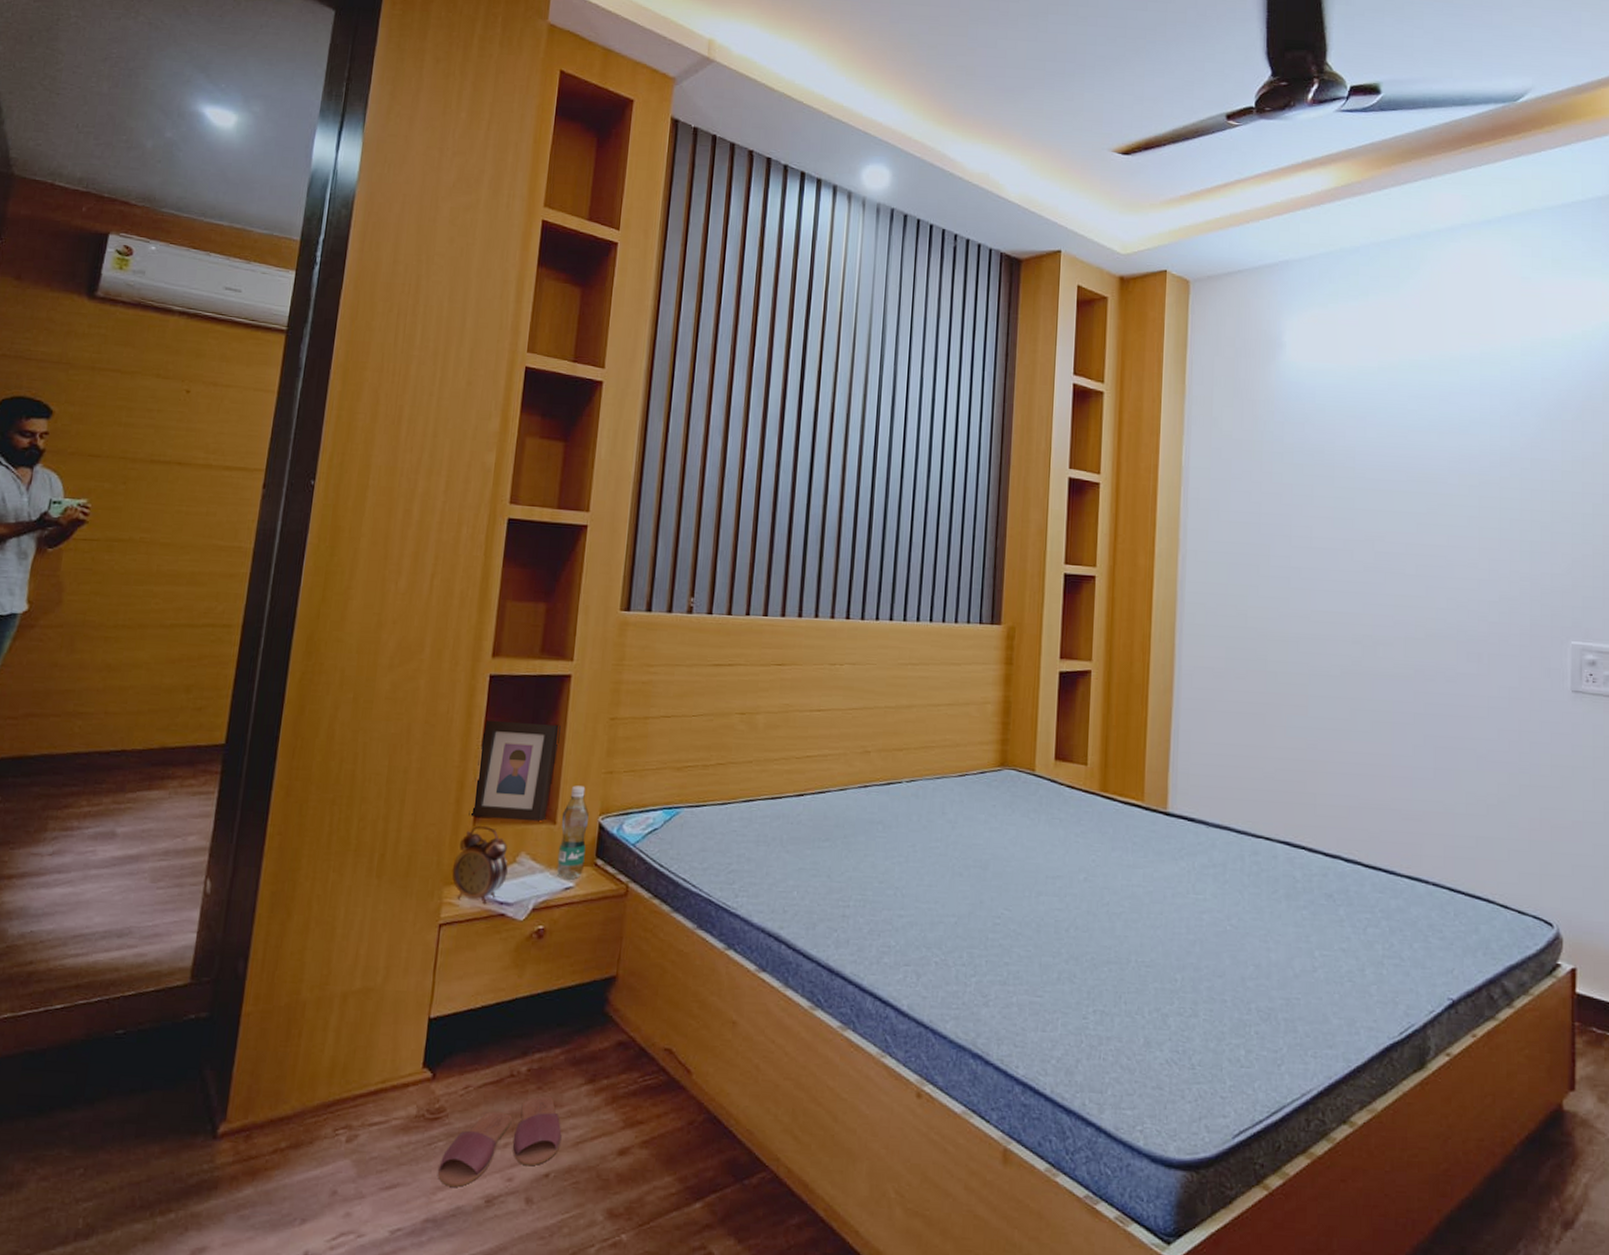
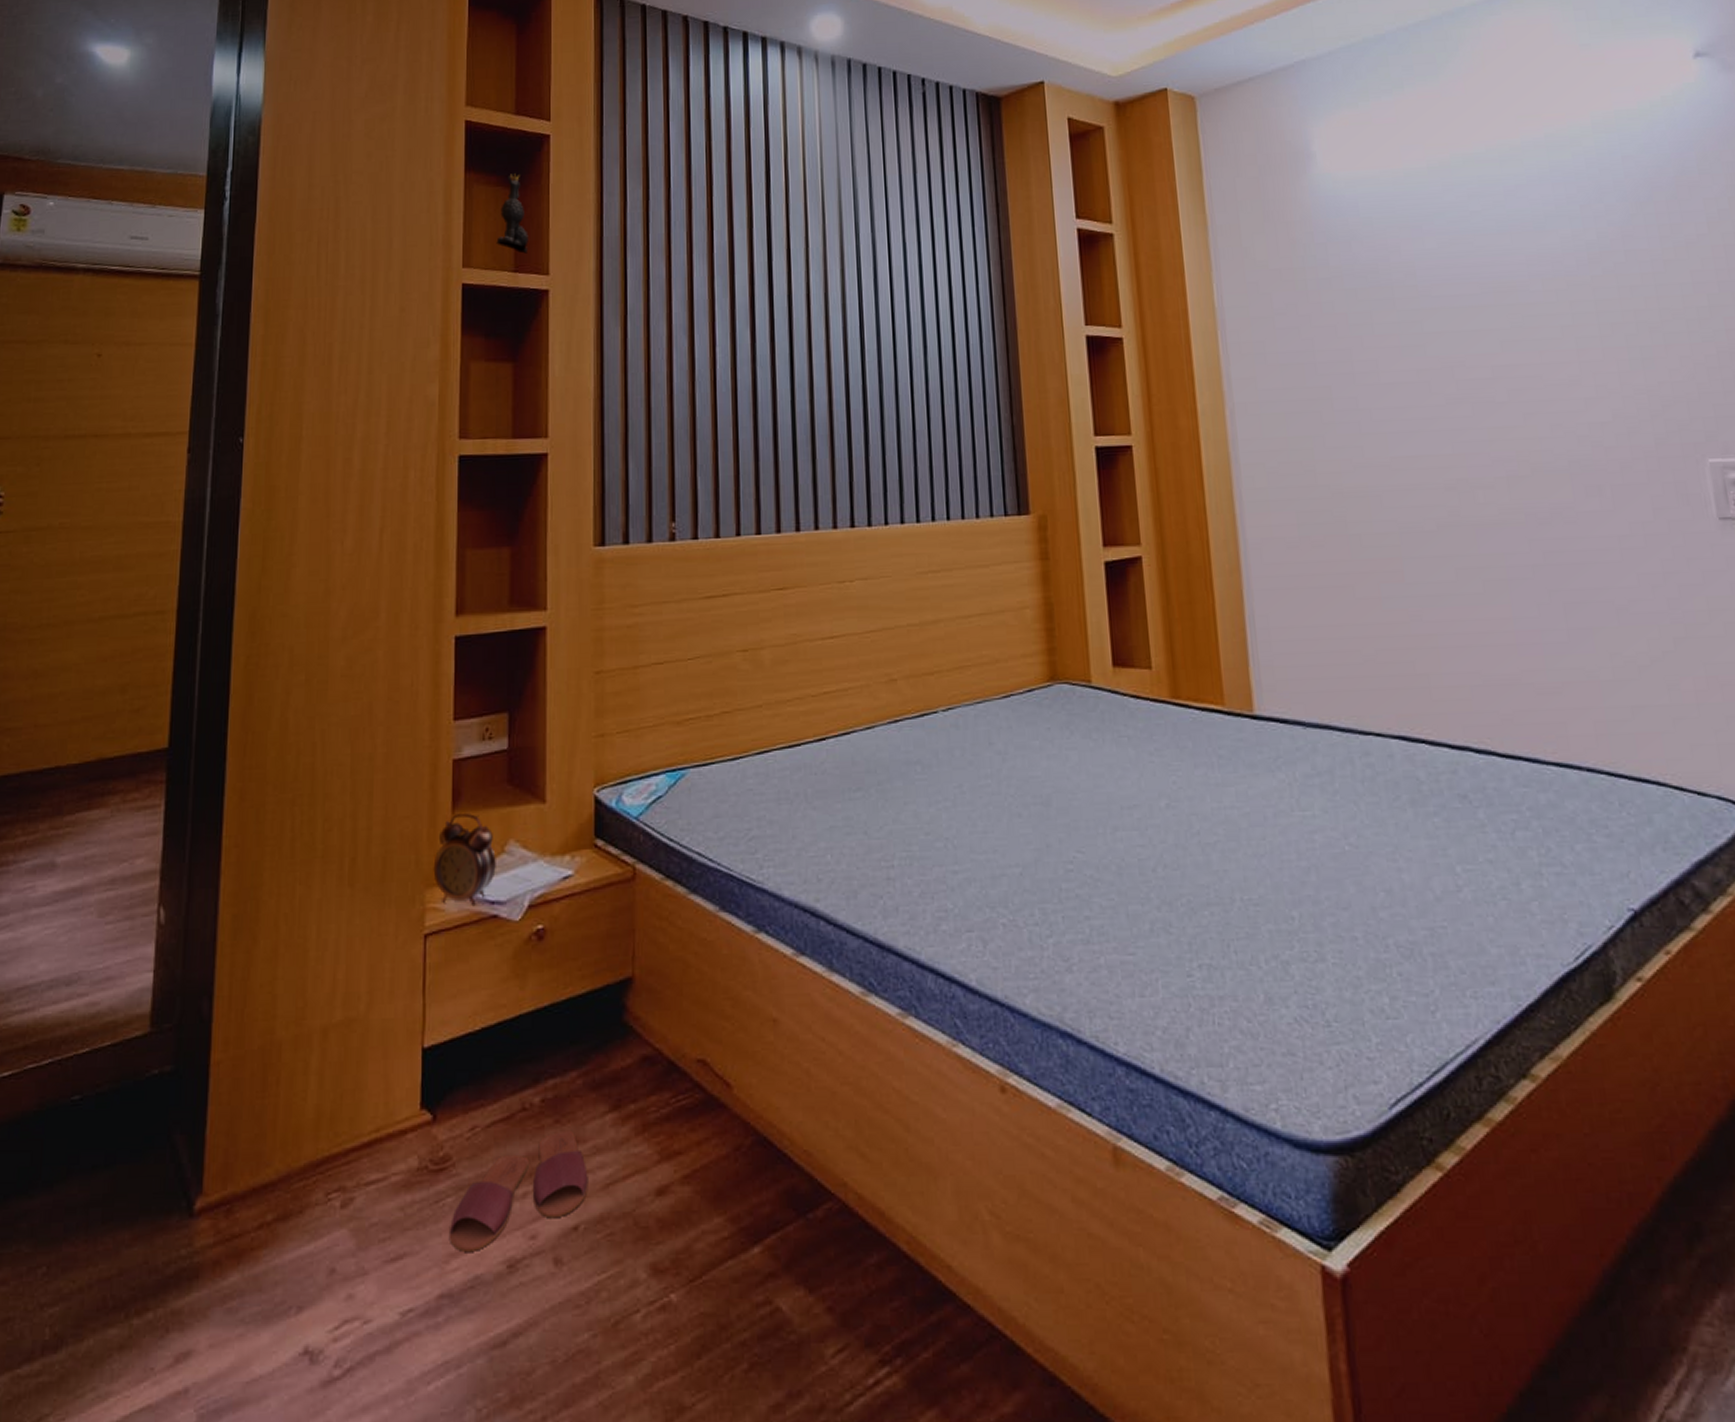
picture frame: present [469,720,561,822] -> none [446,687,540,803]
bottle: present [556,785,589,880] -> none [551,755,582,867]
decorative figurine: none [560,273,590,347] -> present [496,173,529,254]

